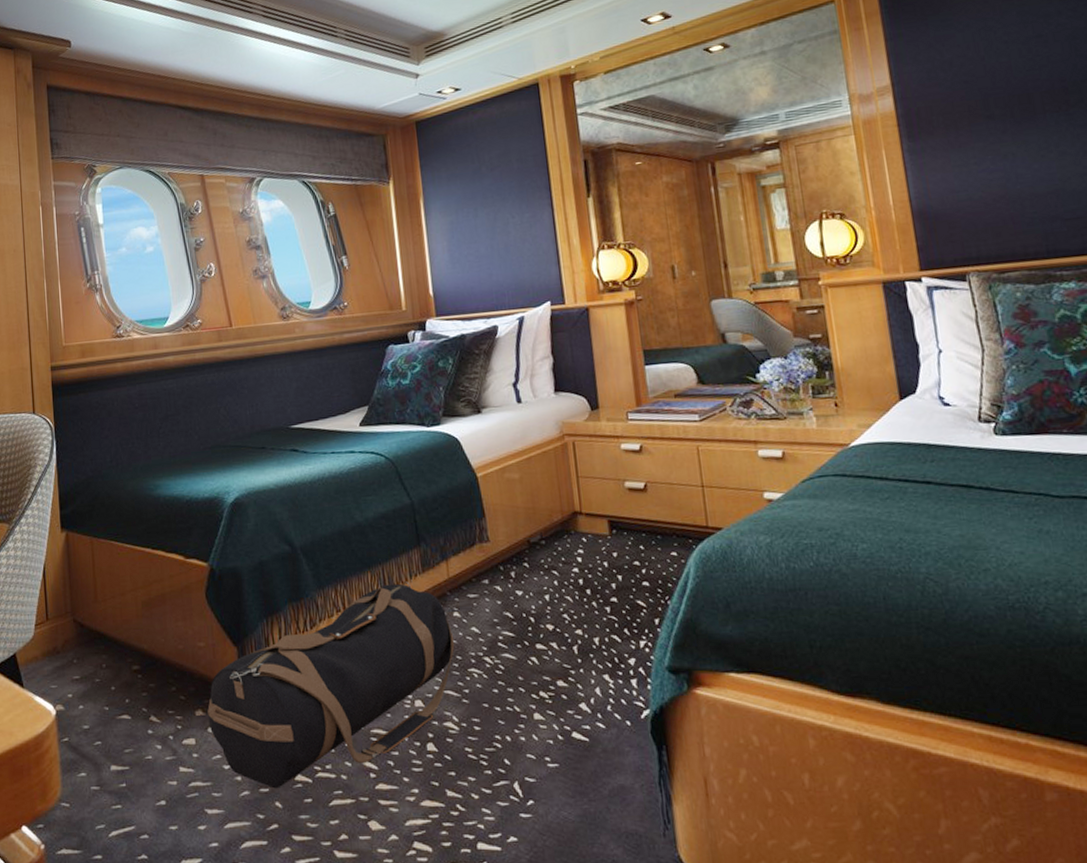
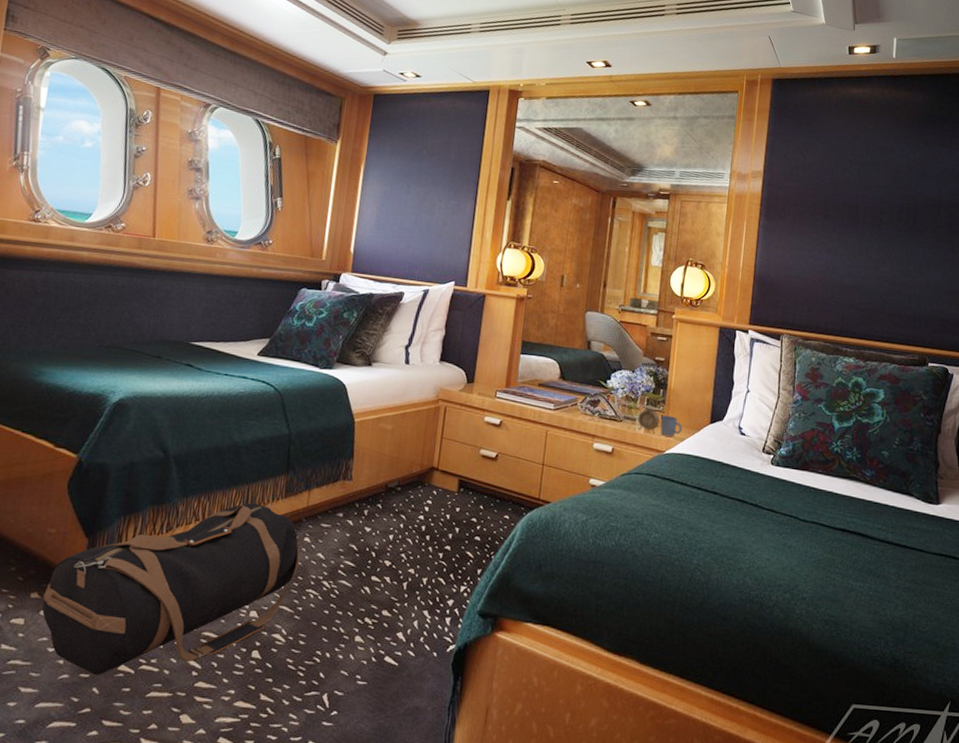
alarm clock: none [804,386,835,425] -> present [637,400,660,433]
mug: none [835,400,865,427] -> present [660,415,682,438]

